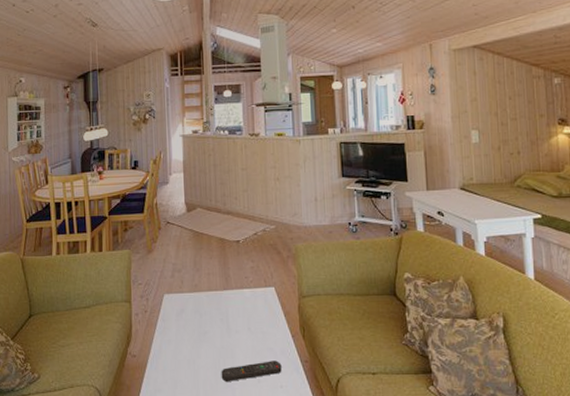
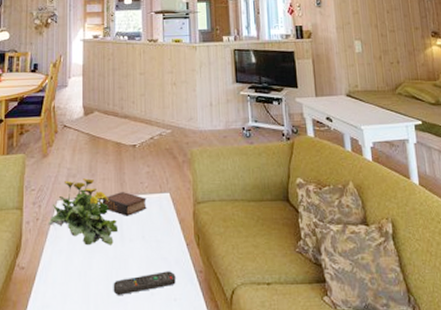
flowering plant: none [156,273,225,336] -> present [48,178,119,246]
book: none [207,286,252,309] -> present [102,192,147,216]

